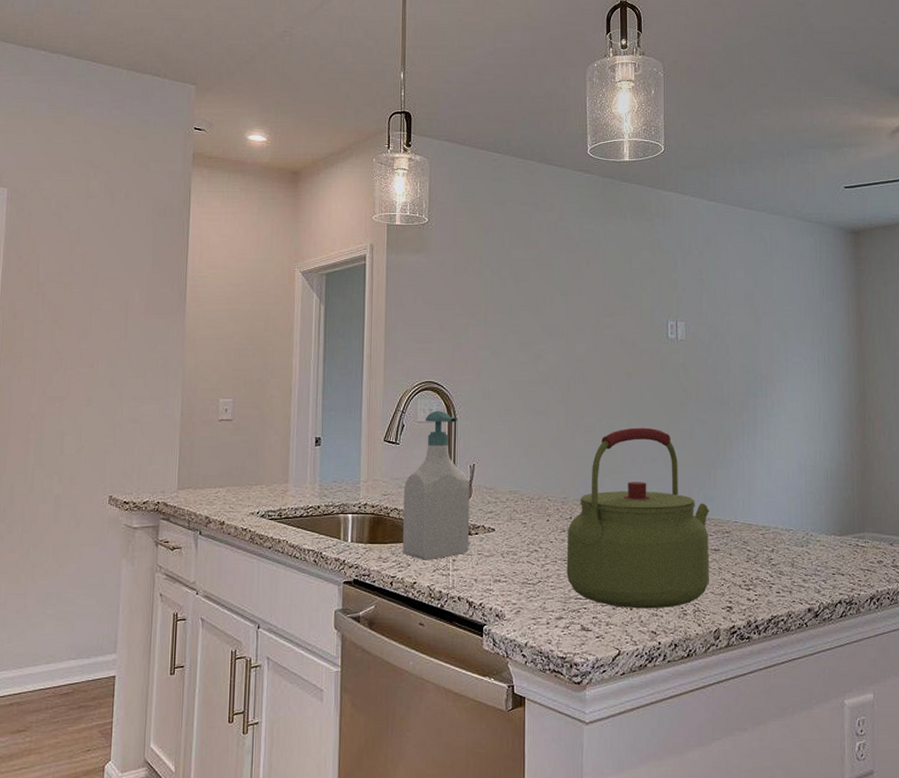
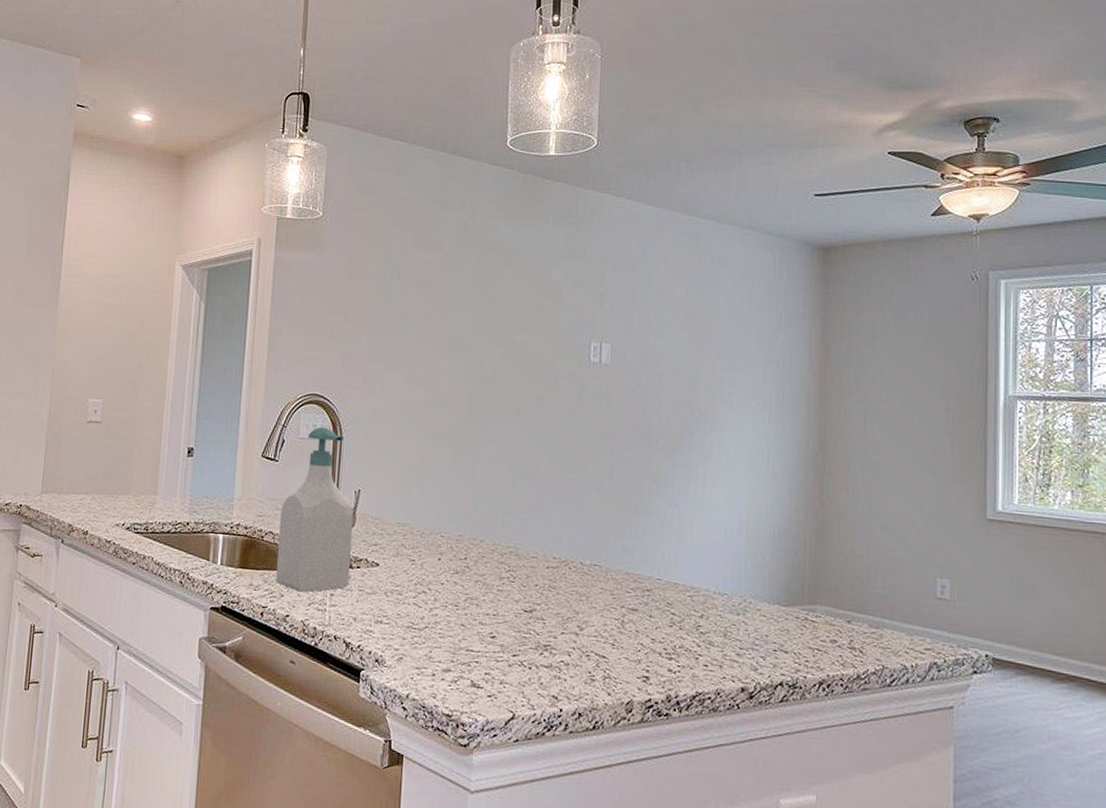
kettle: present [566,427,710,609] -> none [457,461,628,671]

